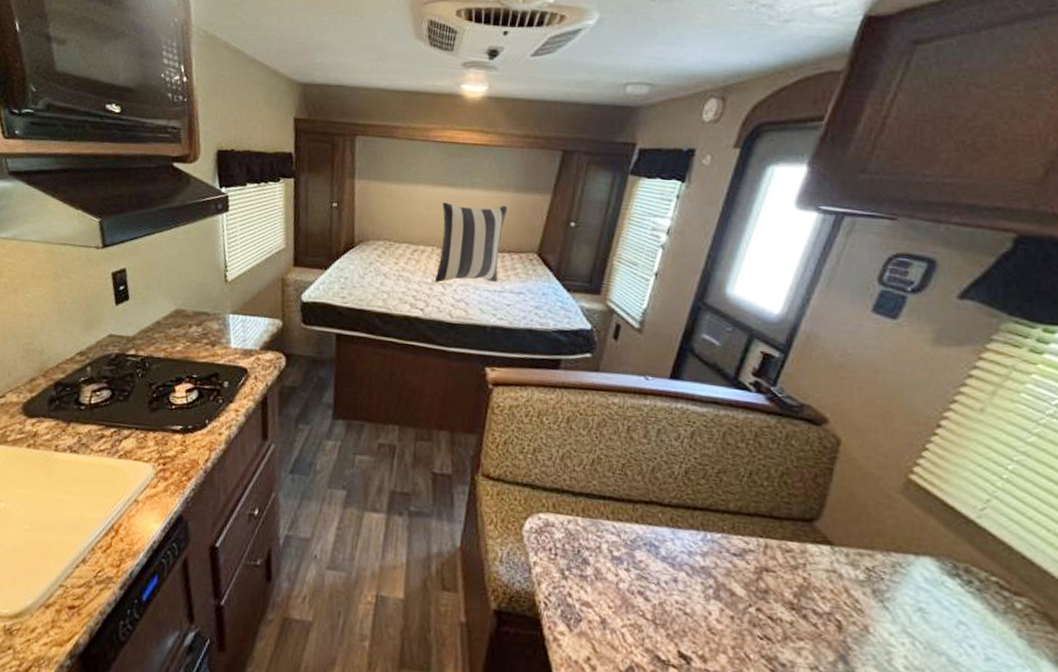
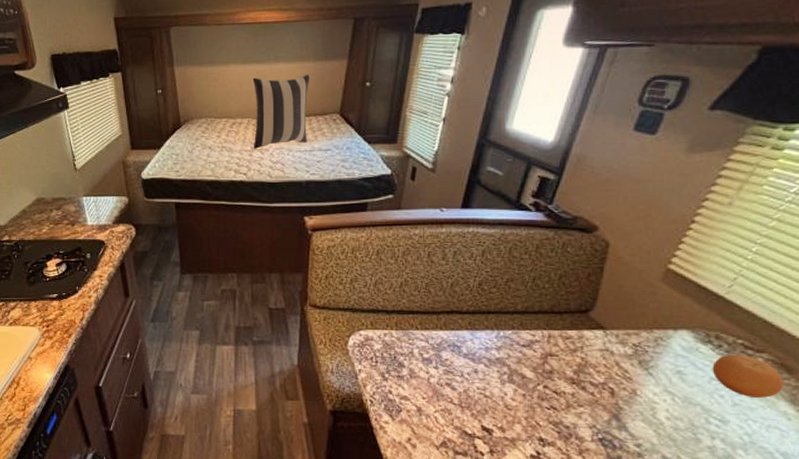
fruit: none [960,593,1047,655] -> present [712,354,783,398]

